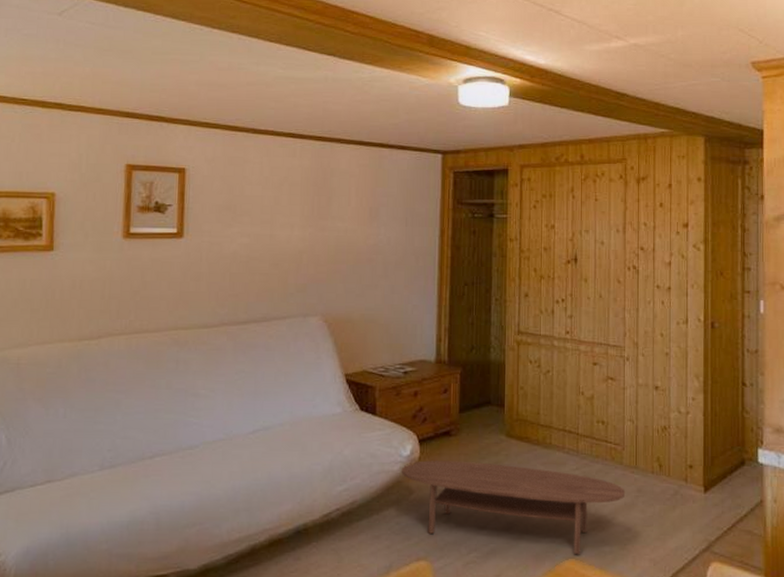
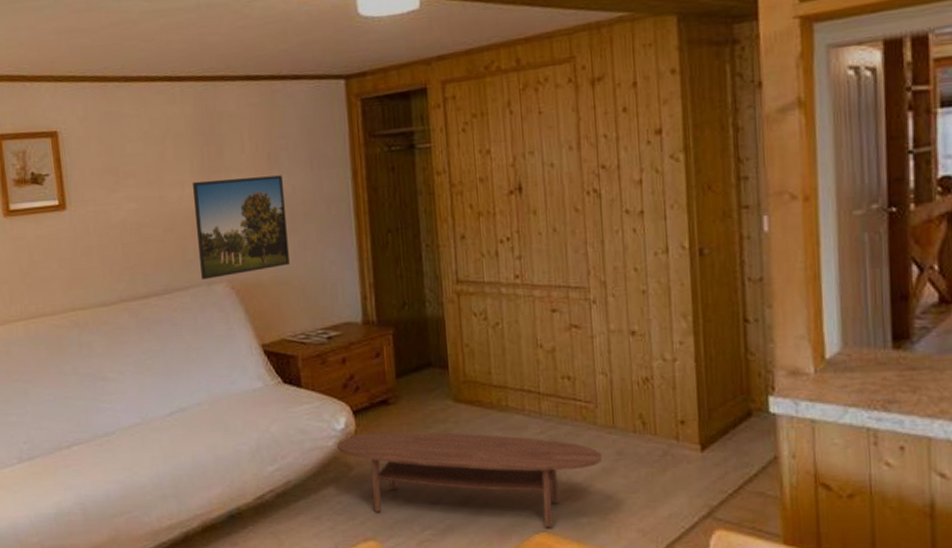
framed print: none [299,225,380,312] -> present [193,175,290,279]

